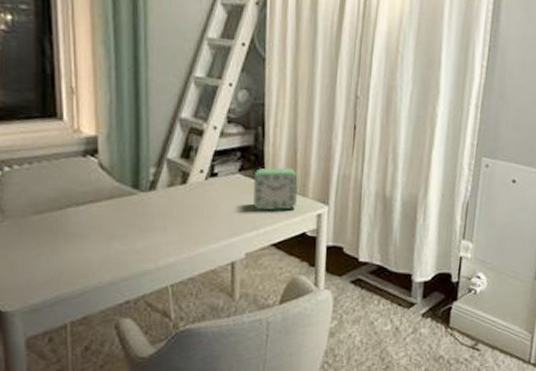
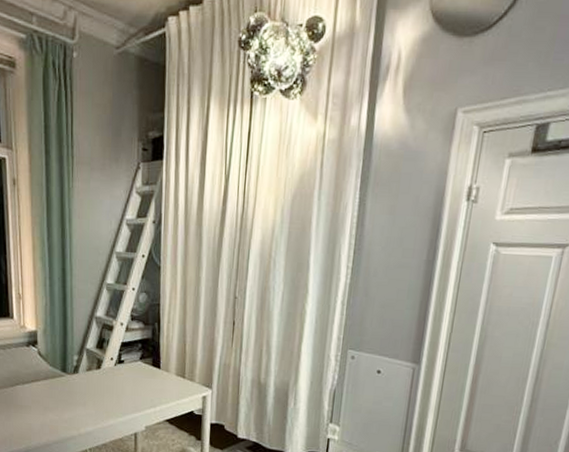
alarm clock: present [252,167,299,211] -> none [150,356,187,392]

